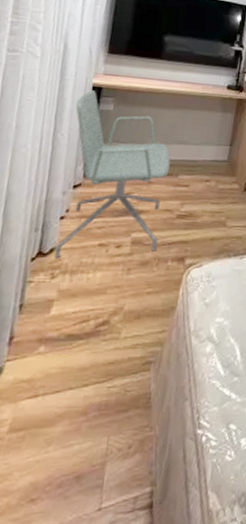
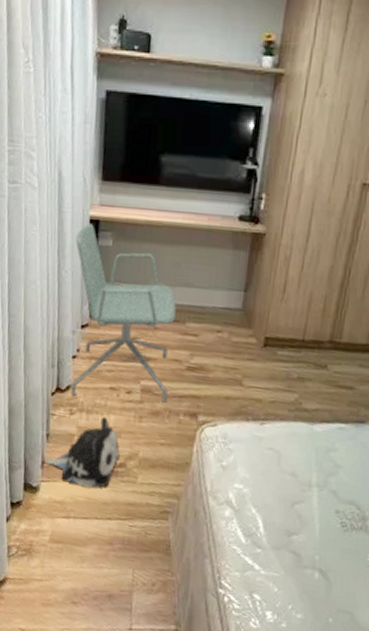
plush toy: none [12,275,104,356] -> present [44,416,120,488]

